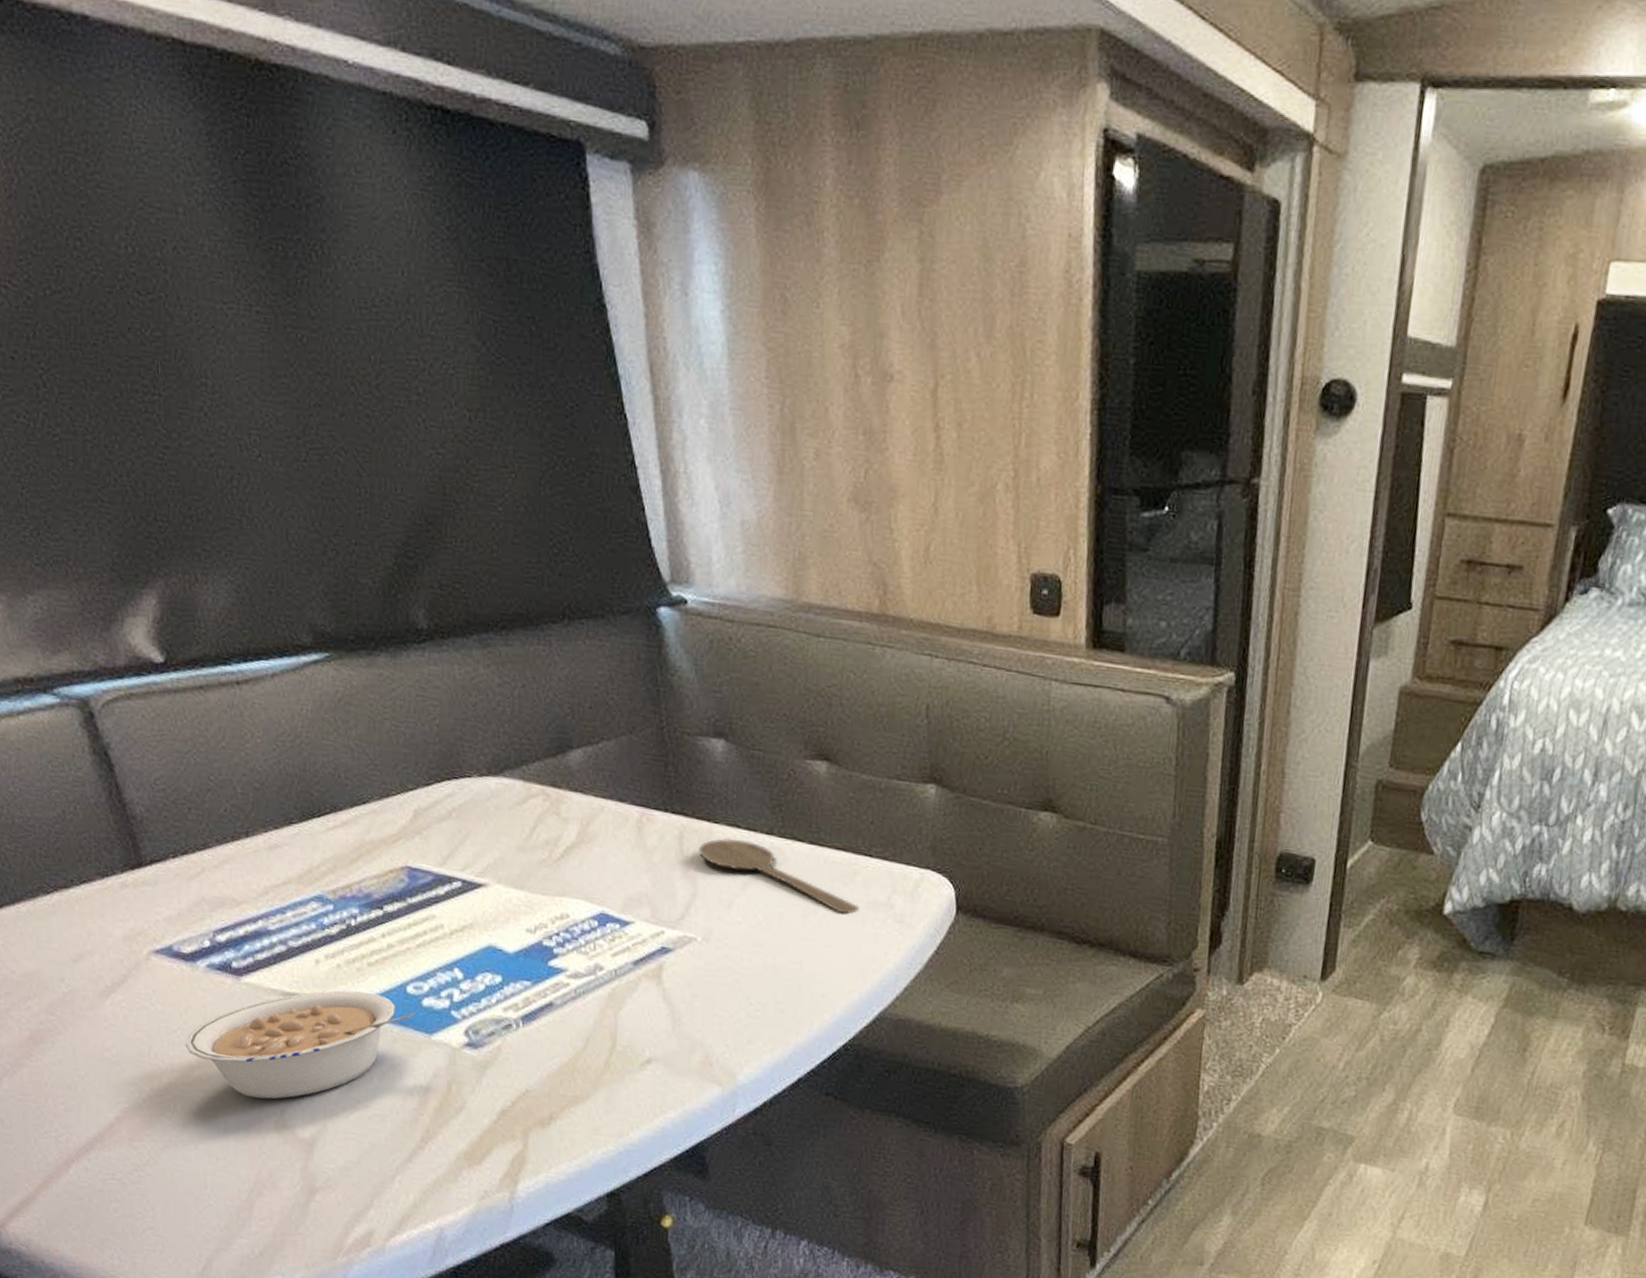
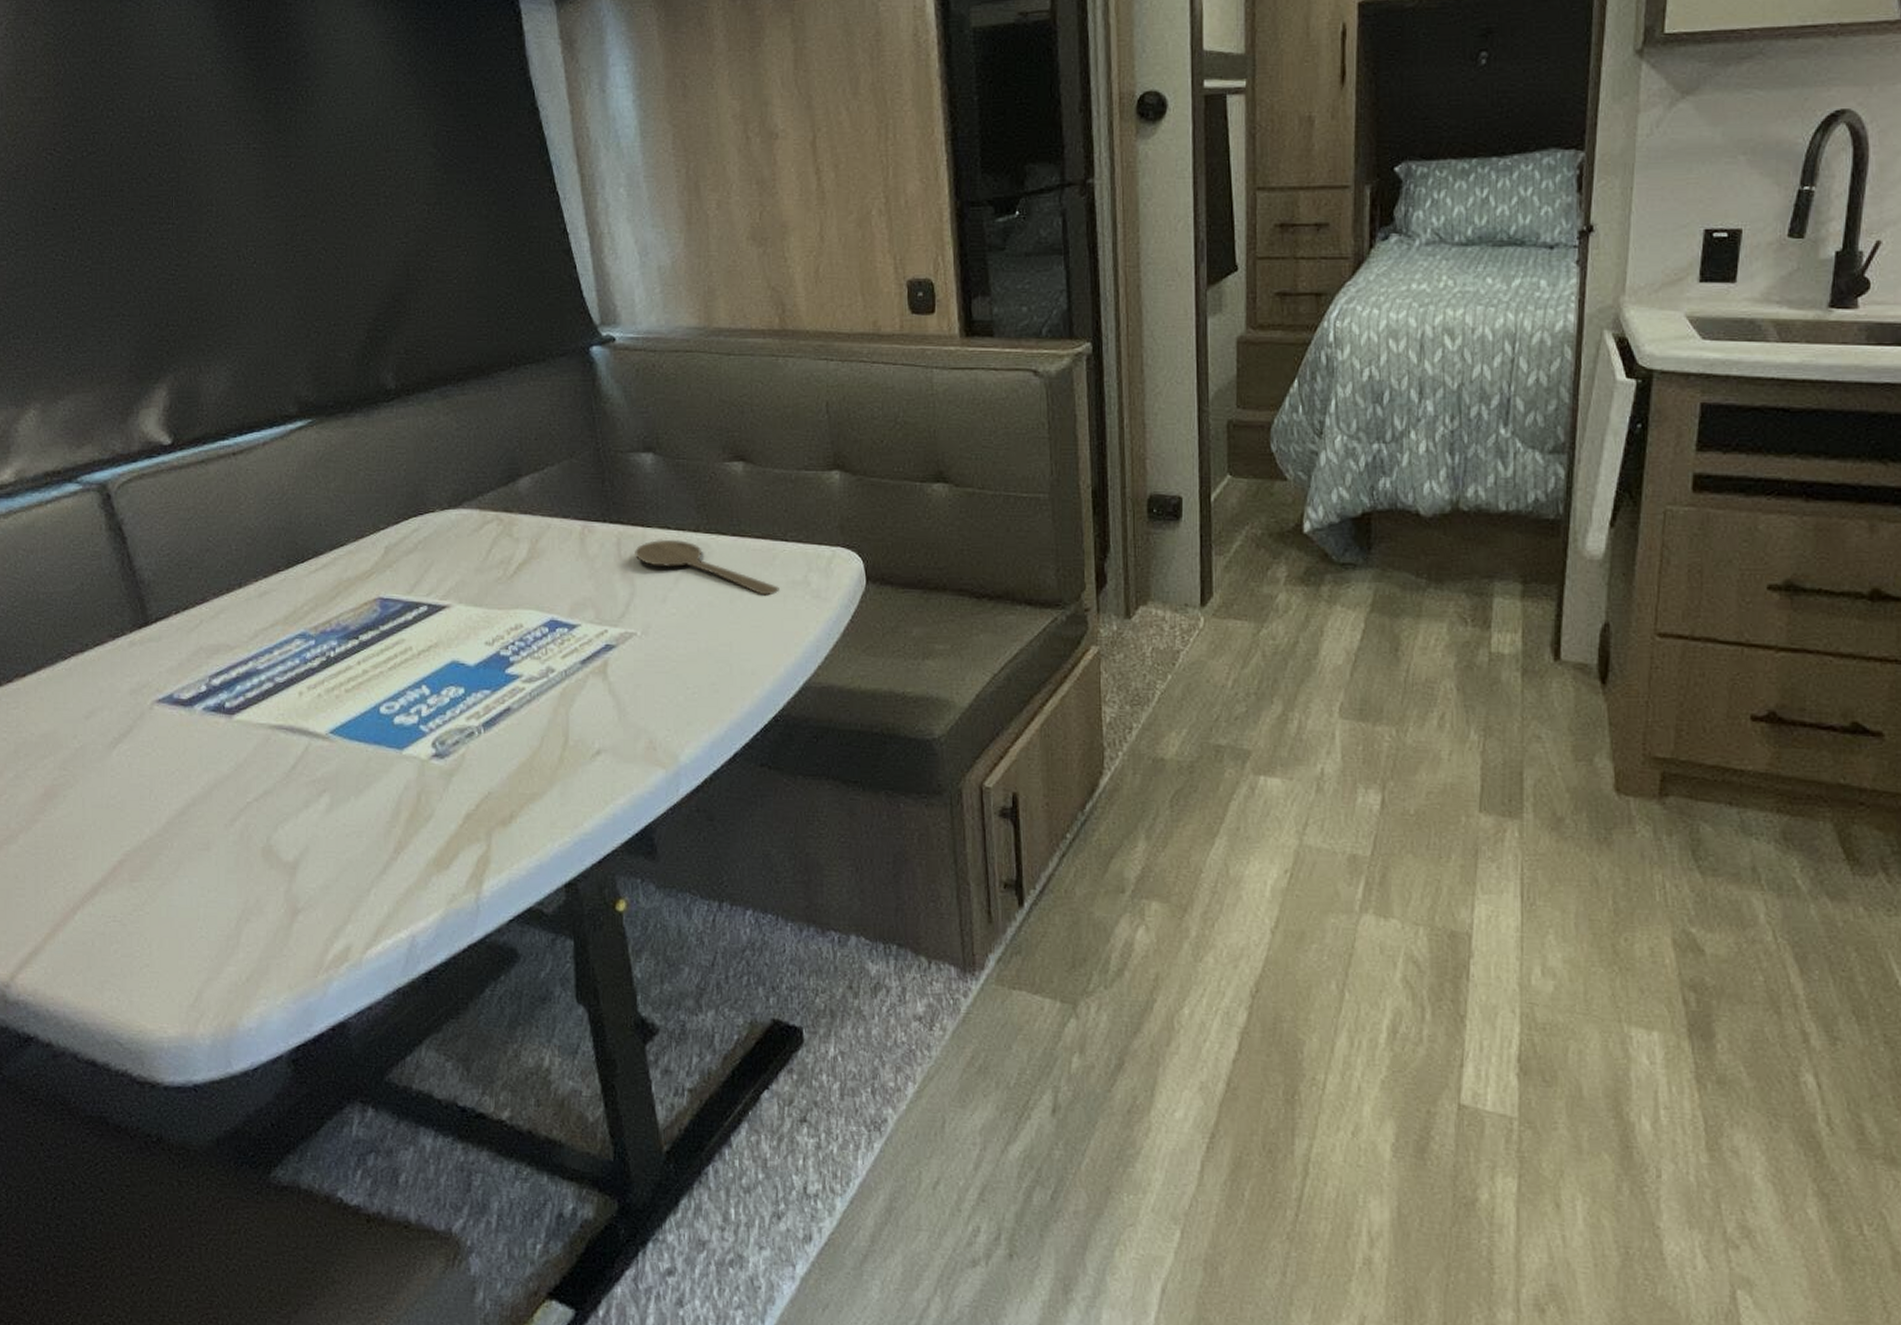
legume: present [185,990,416,1100] -> none [182,716,388,829]

